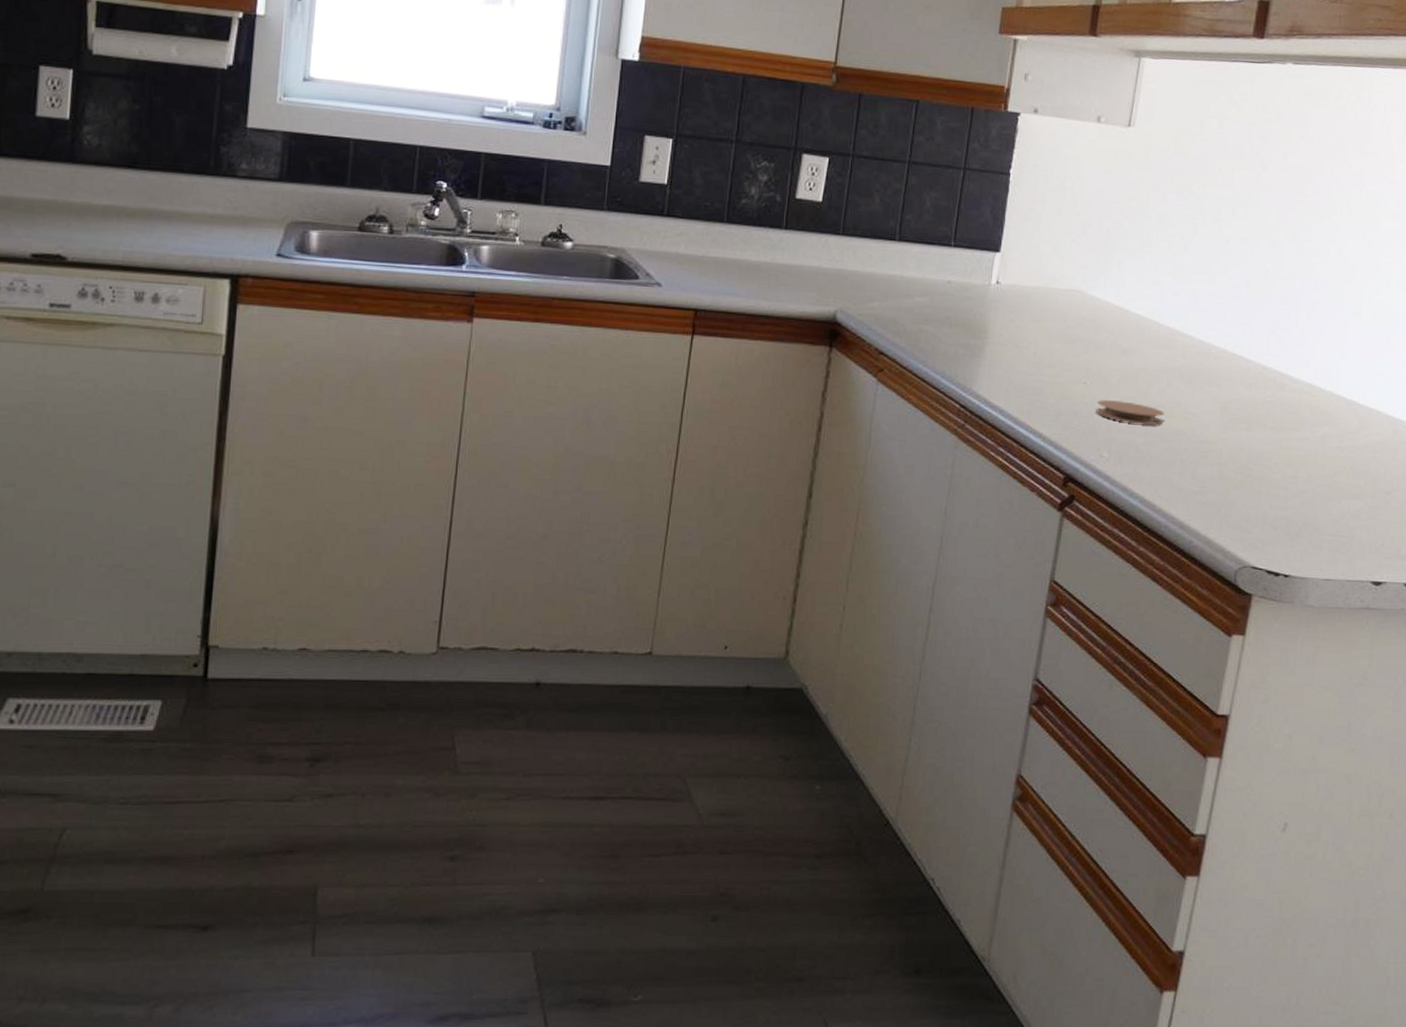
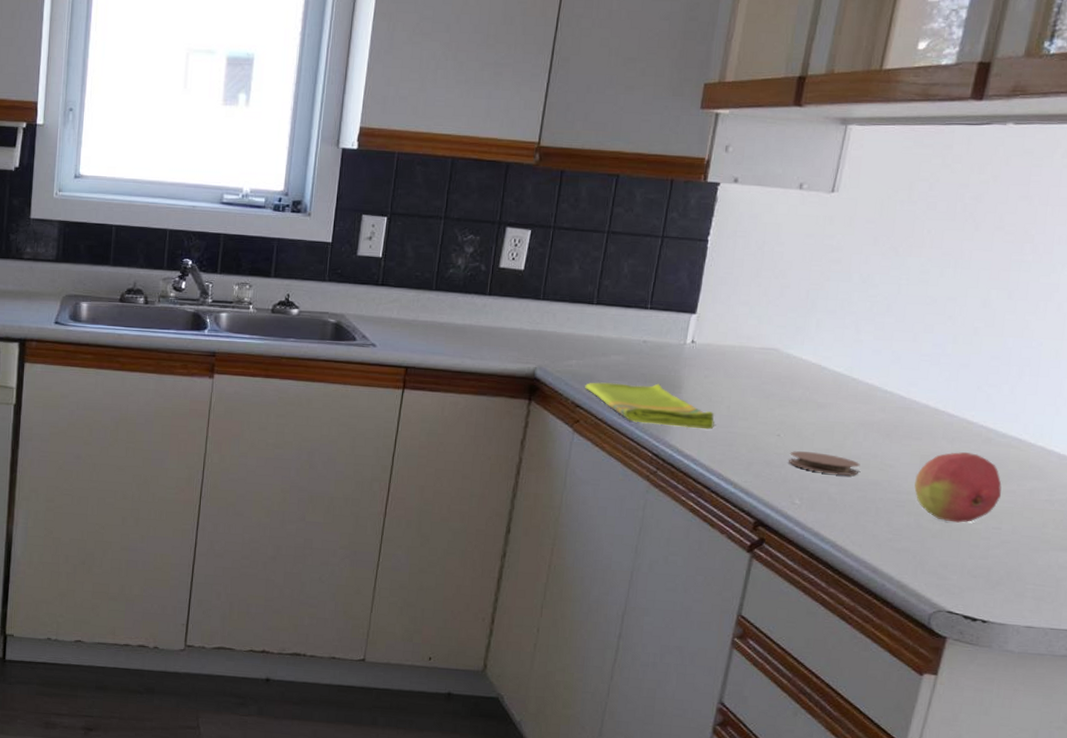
dish towel: none [888,326,1022,378] -> present [585,382,714,430]
fruit: none [1216,398,1297,473] -> present [914,452,1002,523]

